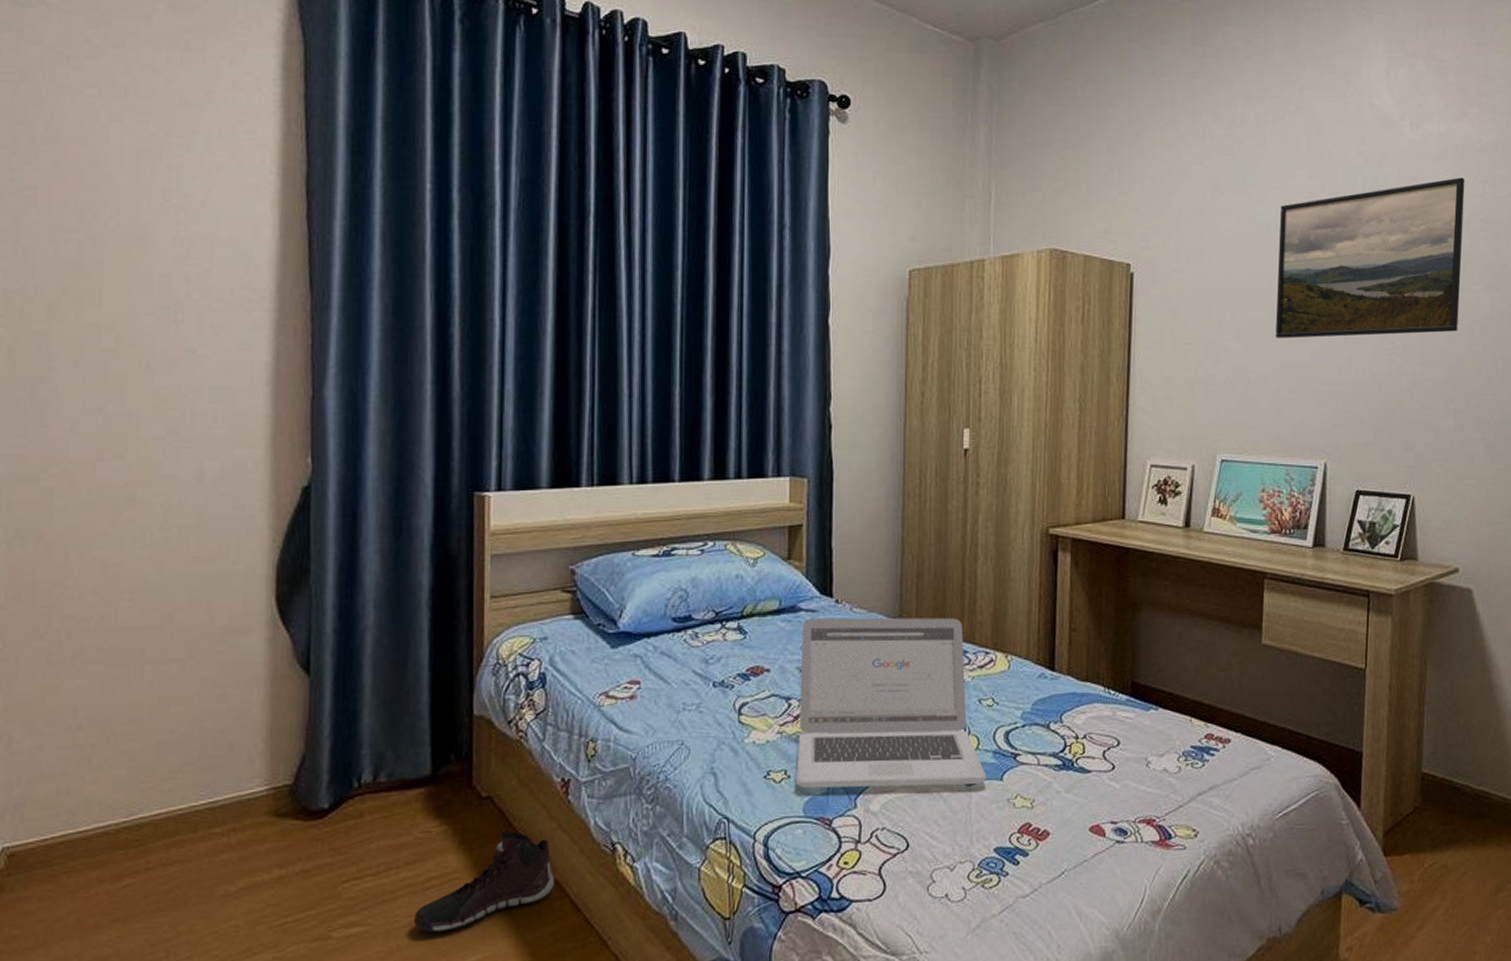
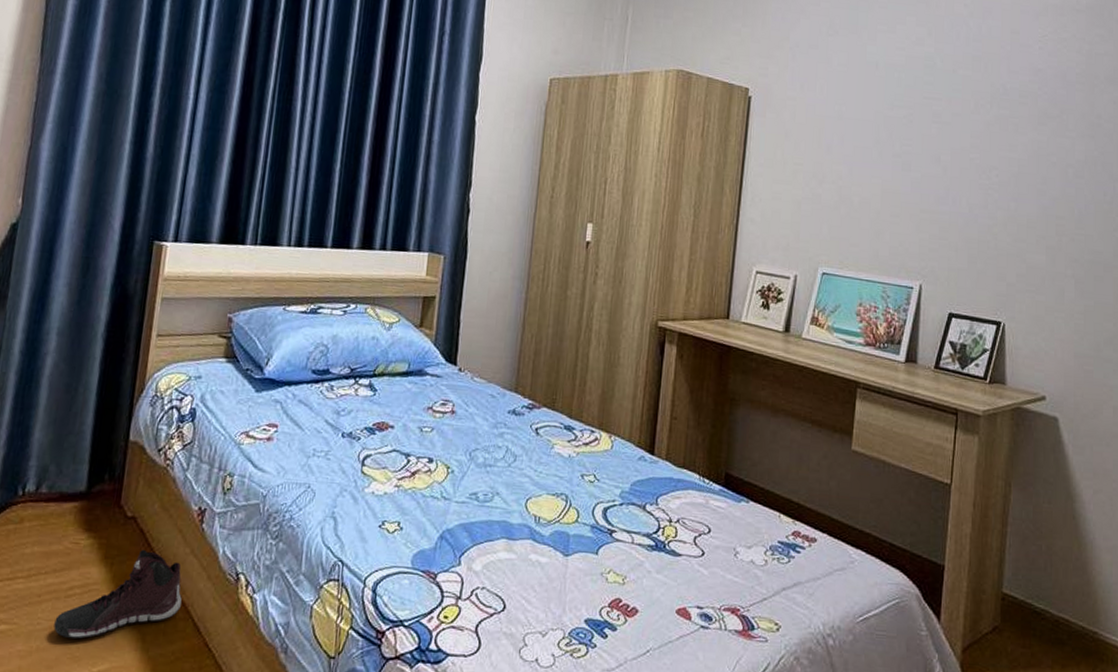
laptop: present [796,617,987,789] -> none [407,383,583,555]
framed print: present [1276,177,1465,338] -> none [880,33,1063,174]

